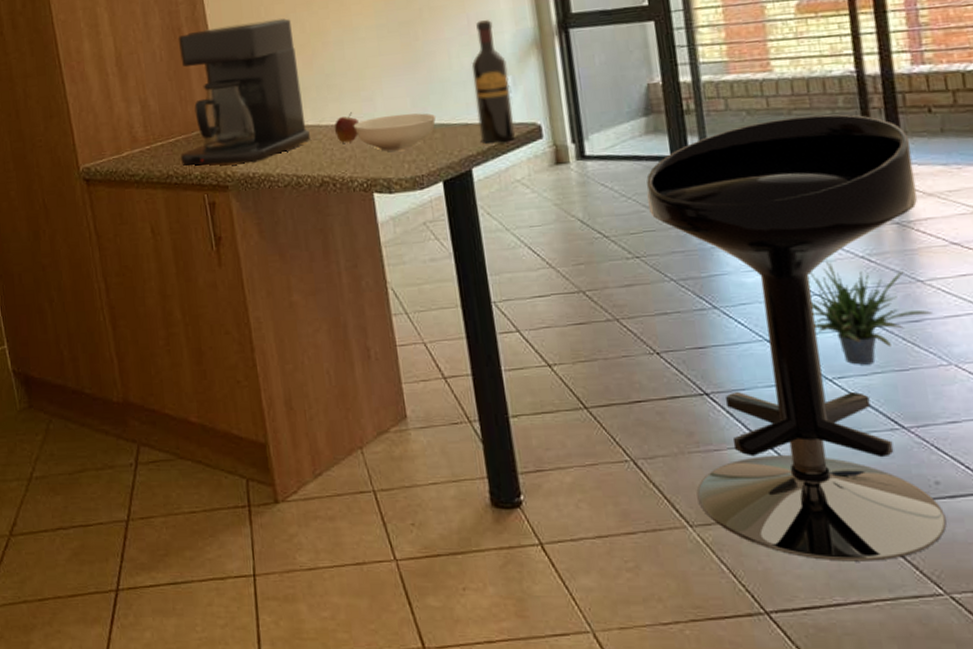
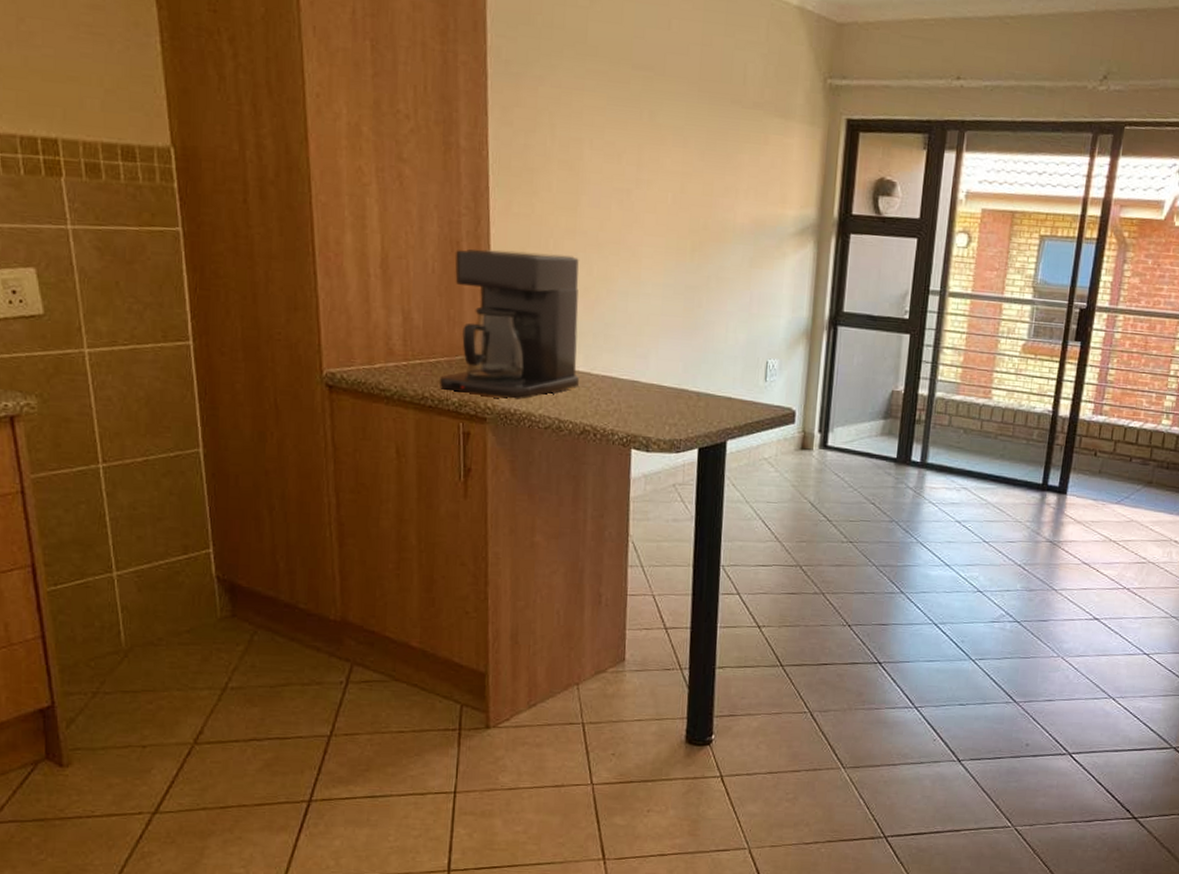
fruit: present [334,112,360,143] -> none [604,366,630,396]
bowl: present [353,113,437,152] -> none [623,375,704,413]
wine bottle: present [471,20,515,143] -> none [740,301,777,421]
bar stool: present [646,114,947,562] -> none [854,441,1076,801]
potted plant: present [809,259,932,365] -> none [972,563,1057,651]

